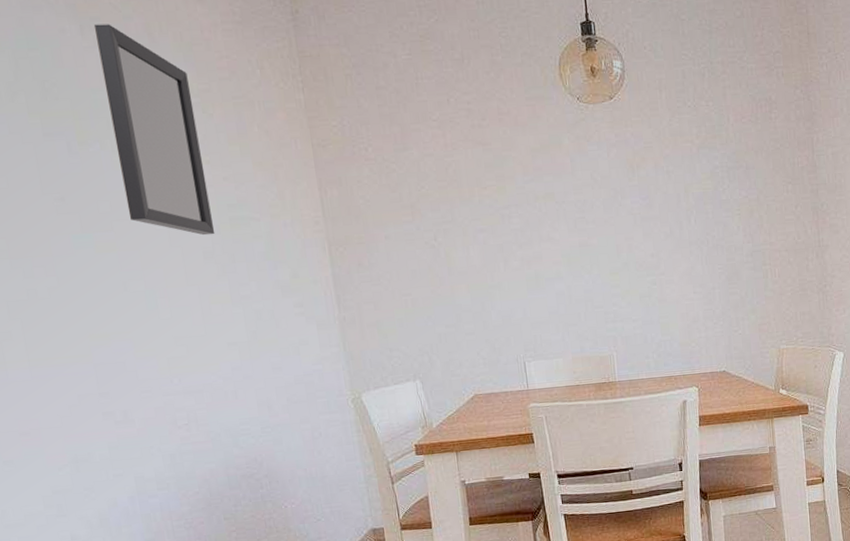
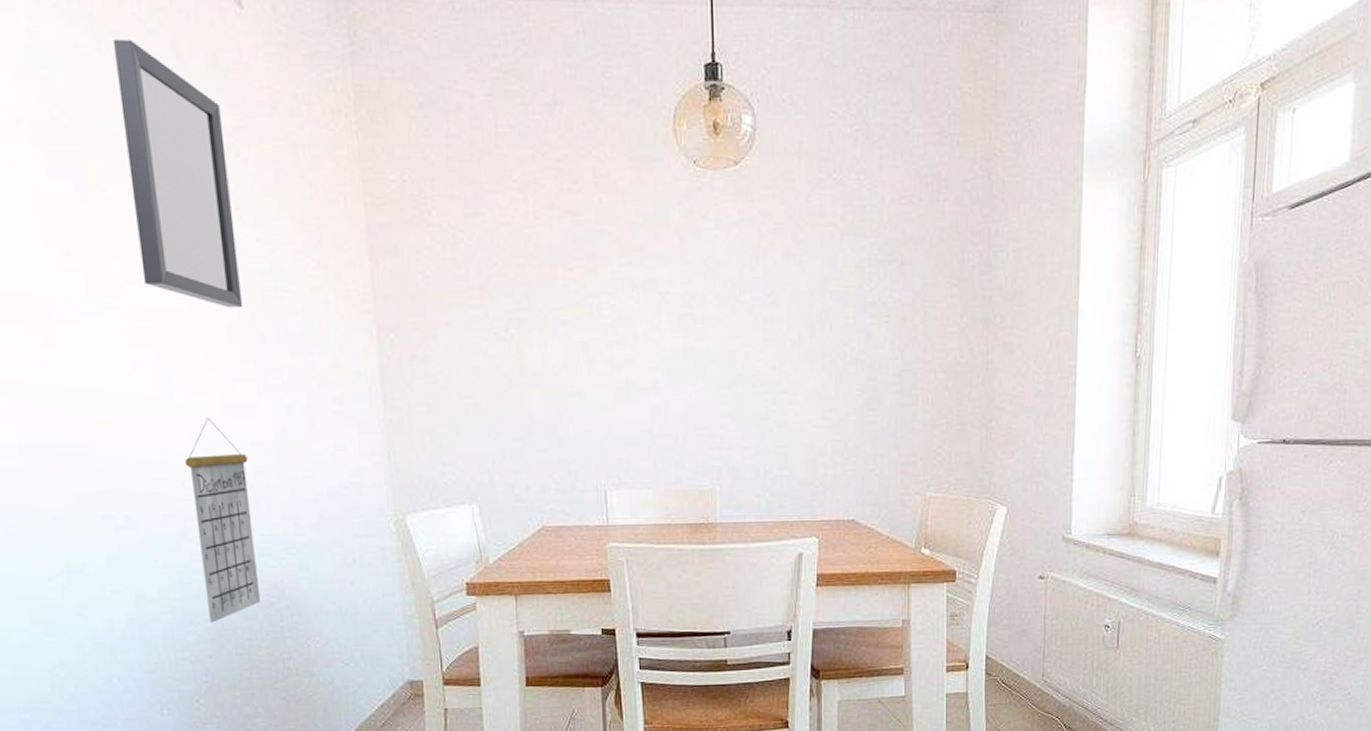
calendar: none [171,326,243,495] -> present [184,418,261,623]

